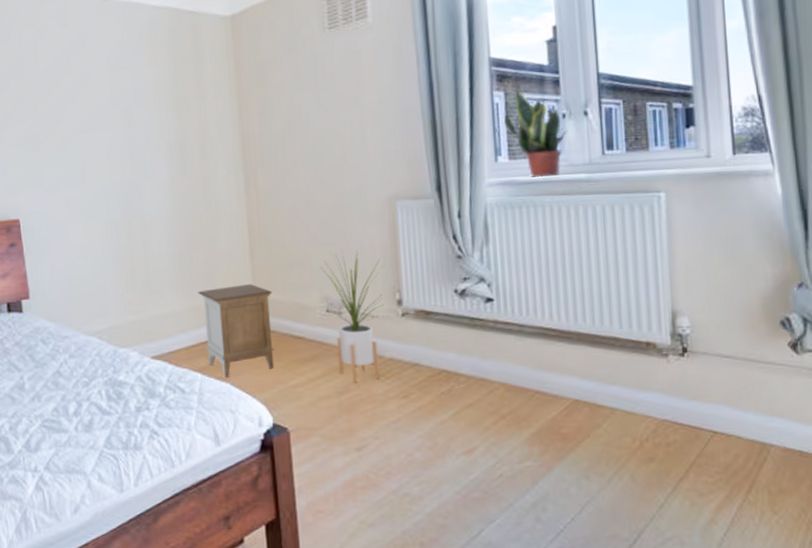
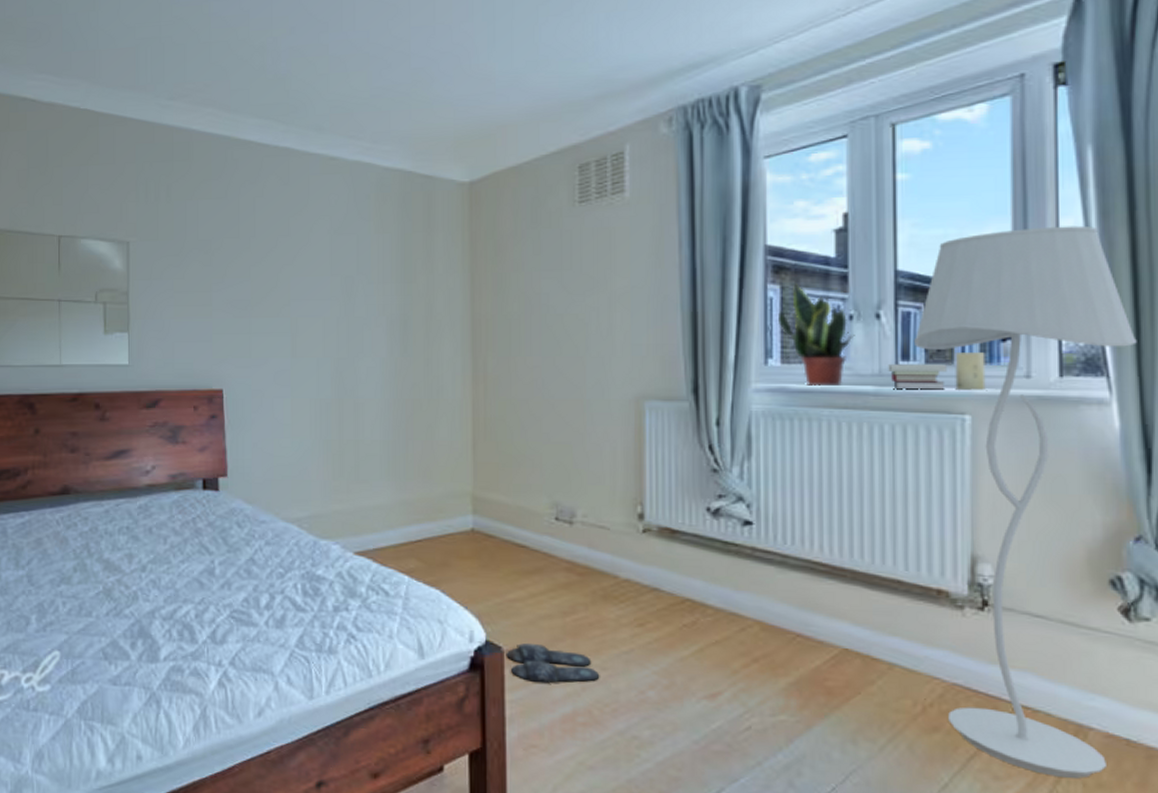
nightstand: present [198,283,274,377] -> none [411,480,495,583]
slippers: none [291,422,374,456] -> present [506,642,600,683]
house plant: present [321,249,390,383] -> none [552,450,628,604]
books: none [596,151,644,176] -> present [888,364,947,390]
floor lamp: none [615,26,792,488] -> present [913,225,1137,779]
candle: none [649,138,676,173] -> present [955,352,986,391]

